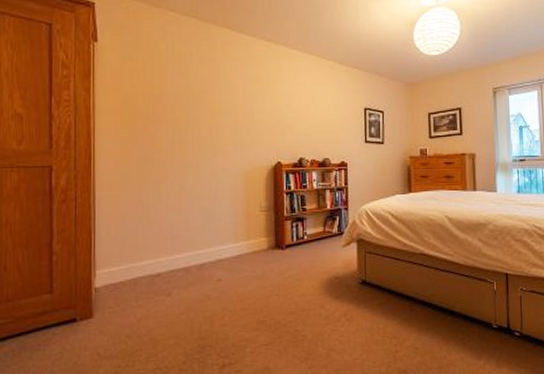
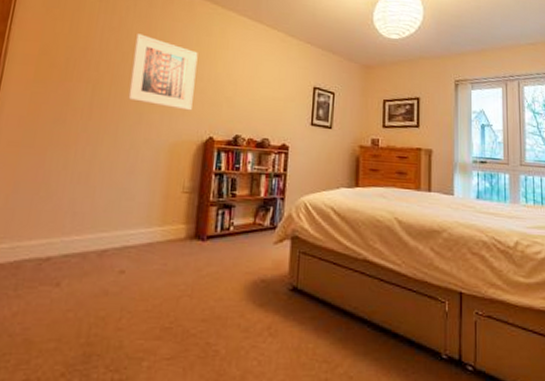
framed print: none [203,76,259,141] -> present [128,34,198,111]

